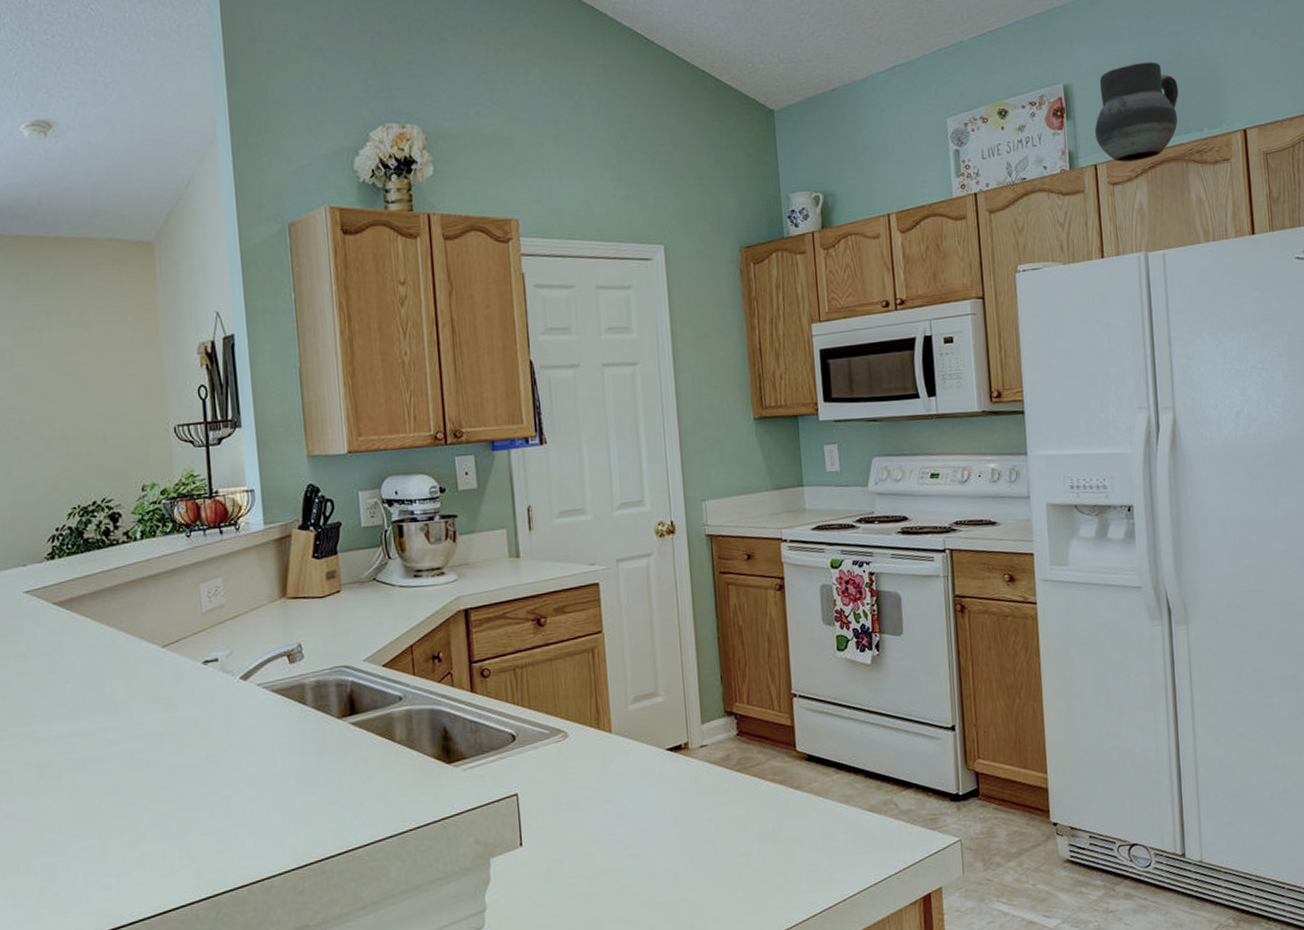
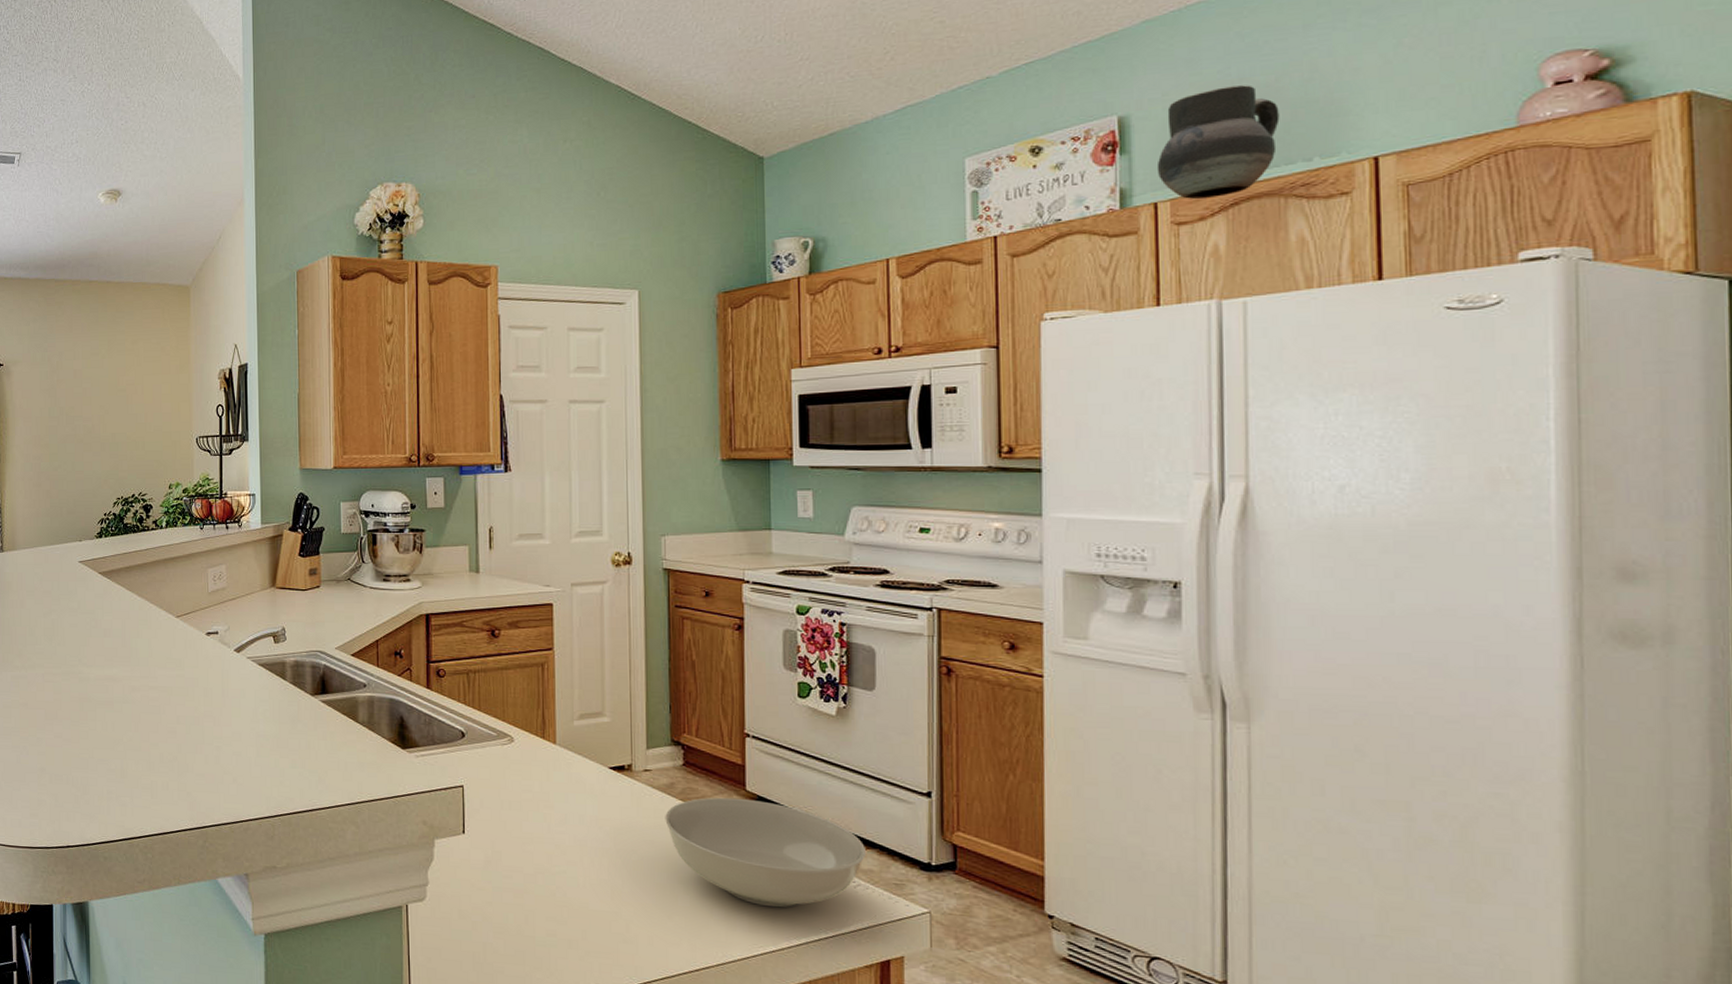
bowl: none [723,759,904,864] -> present [665,797,866,908]

